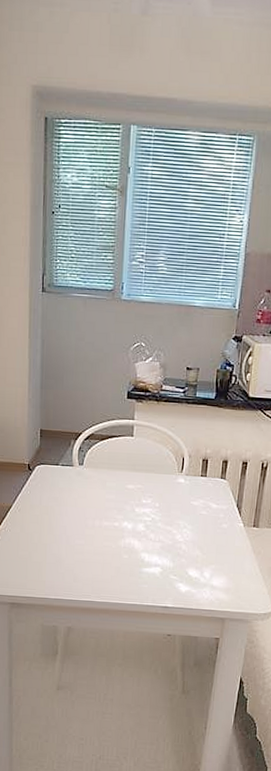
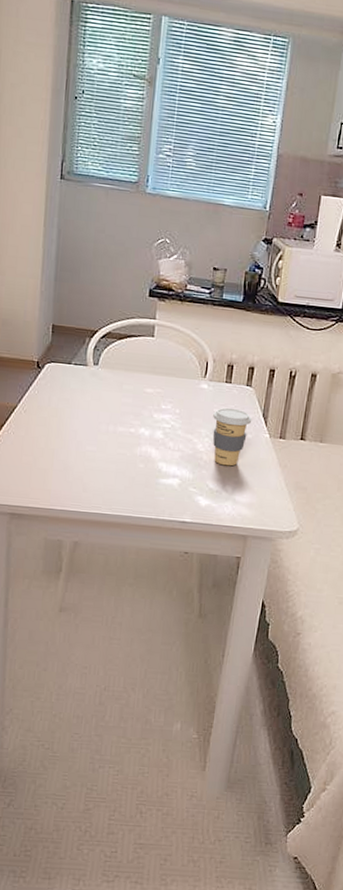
coffee cup: none [190,500,227,555] -> present [213,407,252,466]

